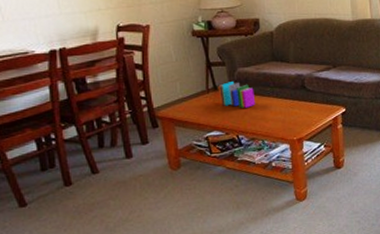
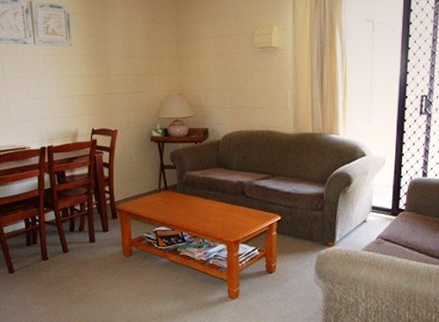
book: present [218,81,256,108] -> none [168,183,200,208]

